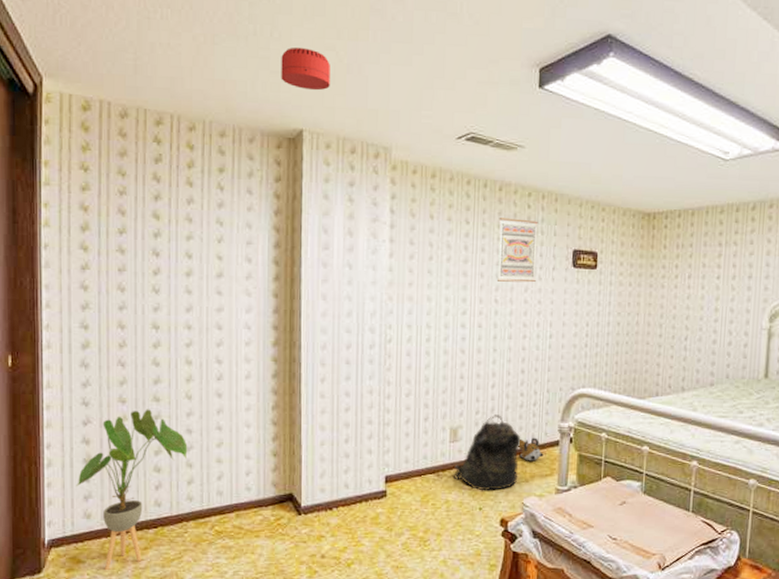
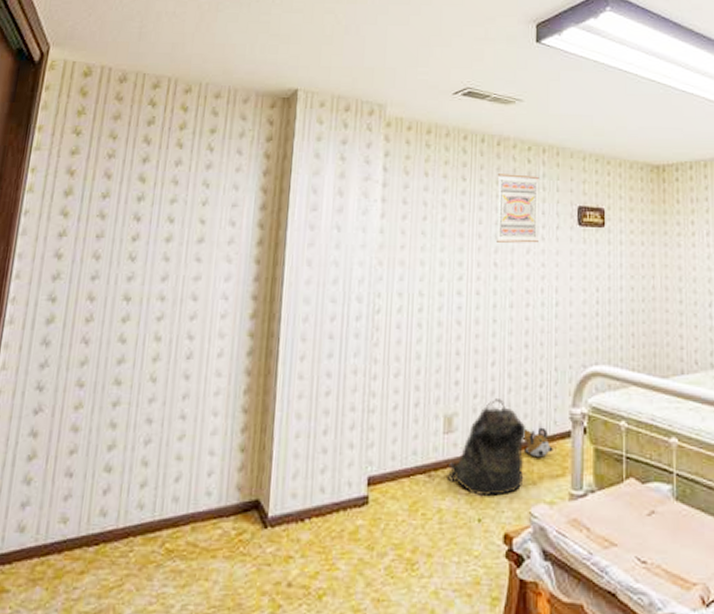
house plant: present [75,409,188,571] -> none [14,394,146,603]
smoke detector: present [281,48,330,91] -> none [279,12,329,52]

